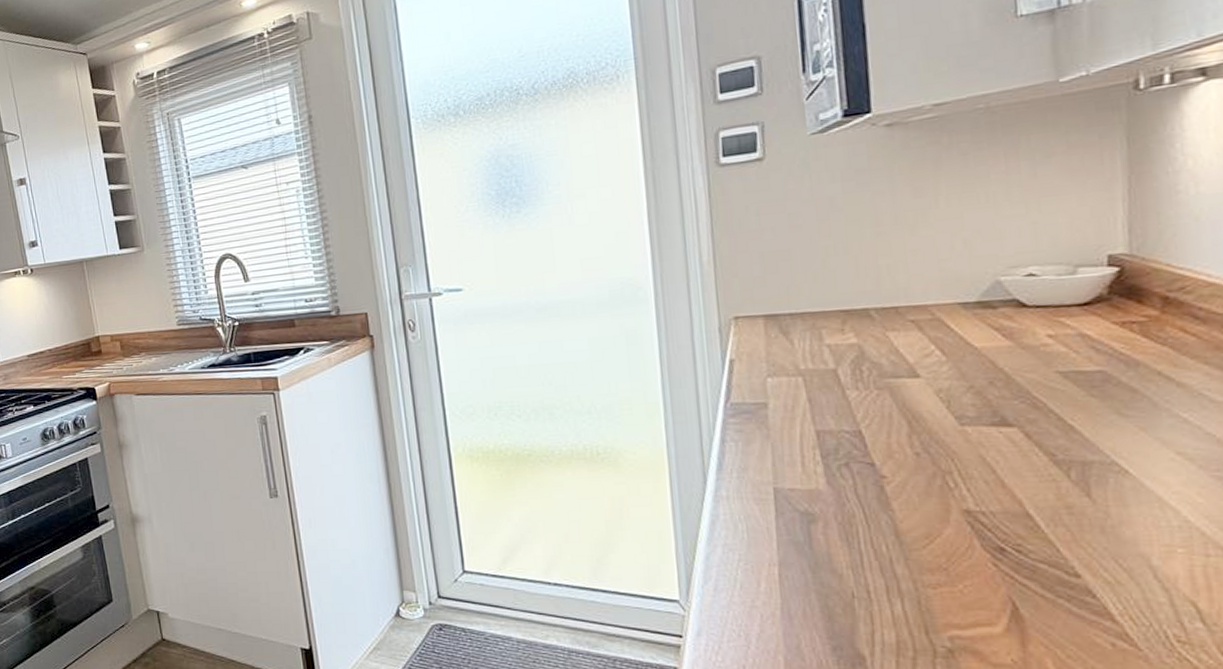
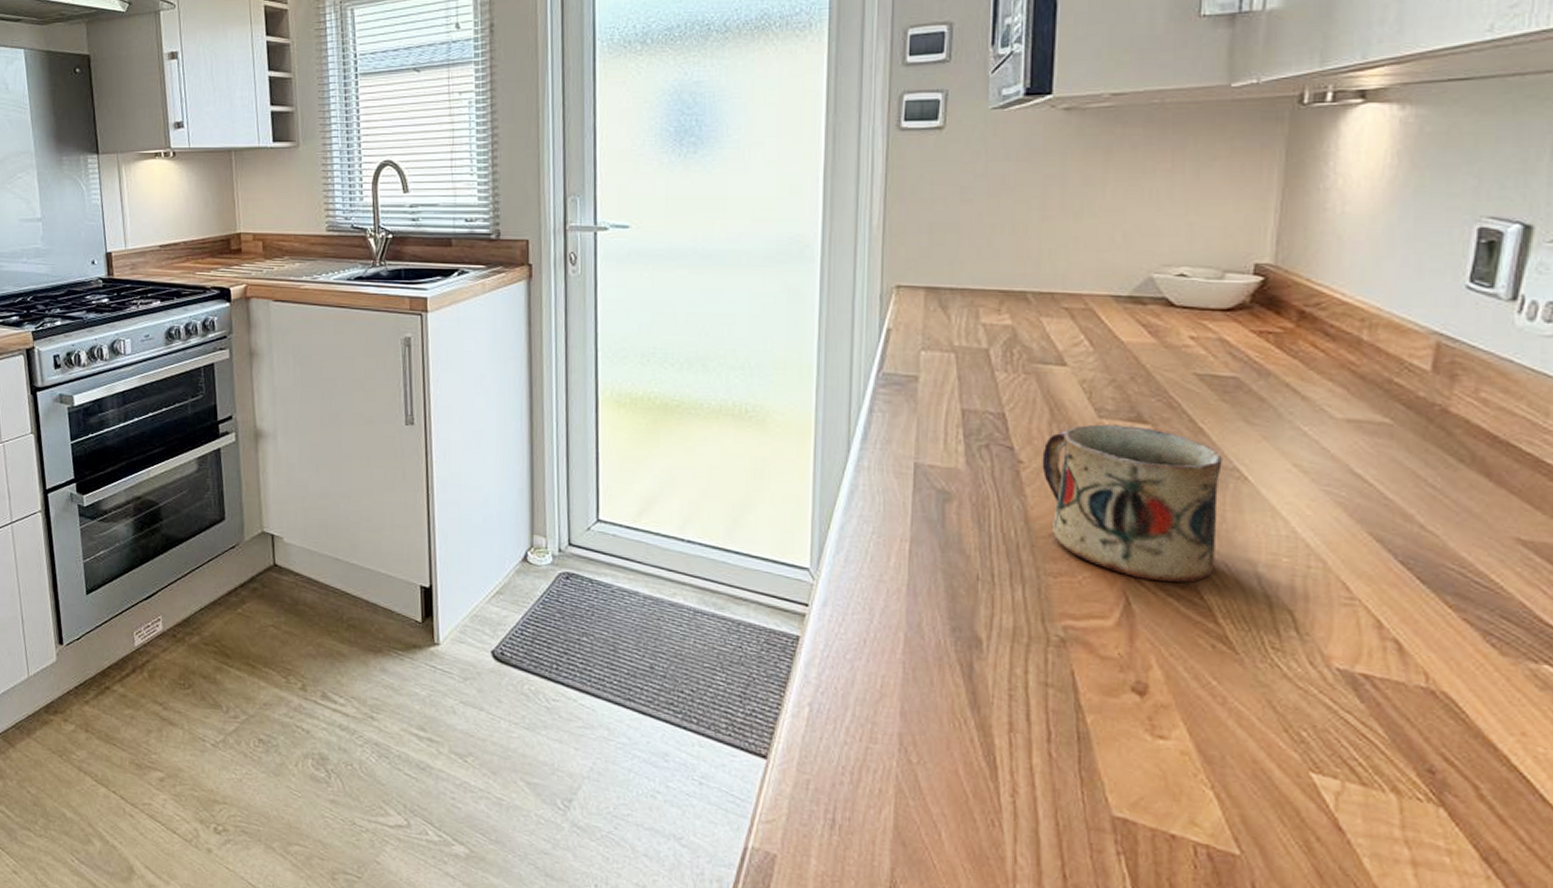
mug: none [905,430,1104,583] -> present [1042,424,1222,583]

